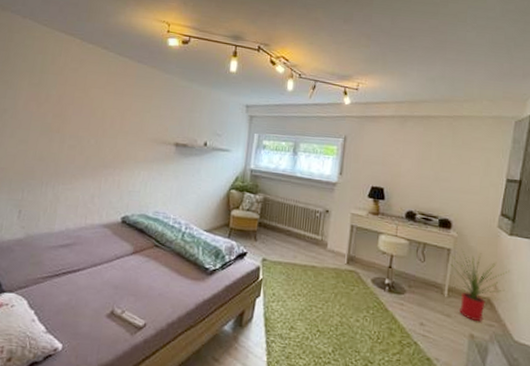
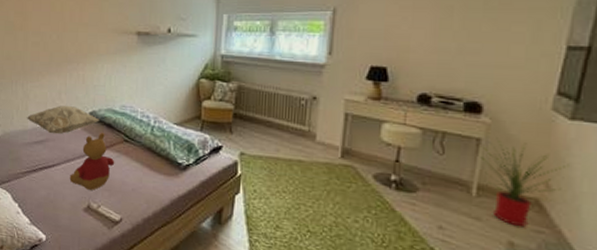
decorative pillow: none [54,209,131,238] -> present [26,105,99,134]
stuffed bear: none [94,236,144,295] -> present [69,132,115,190]

